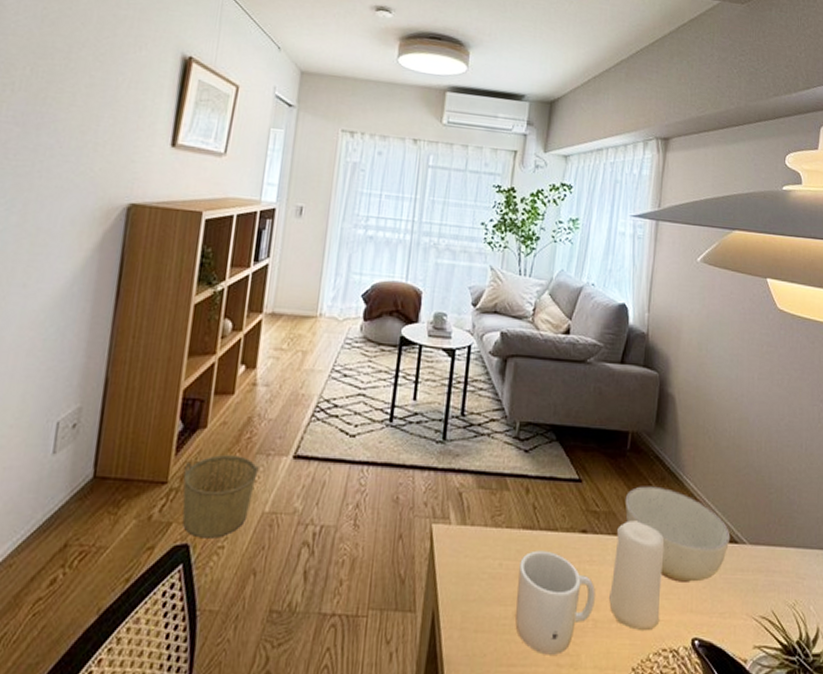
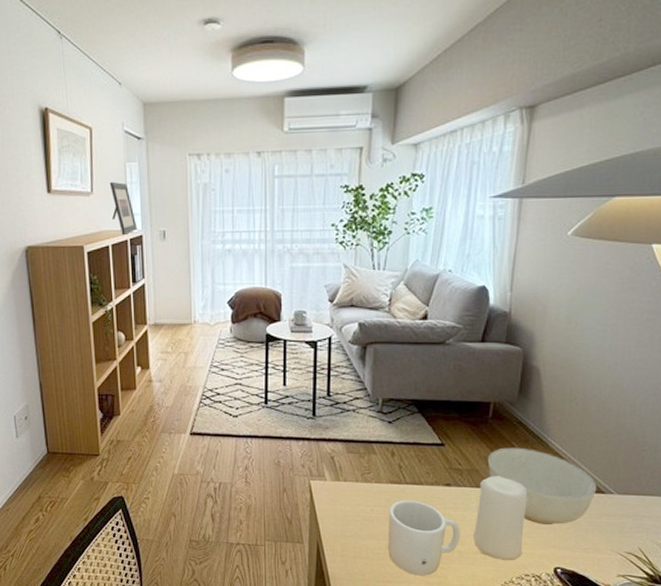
basket: present [182,455,259,538] -> none [109,434,165,492]
picture frame: none [243,145,272,205] -> present [109,181,138,235]

